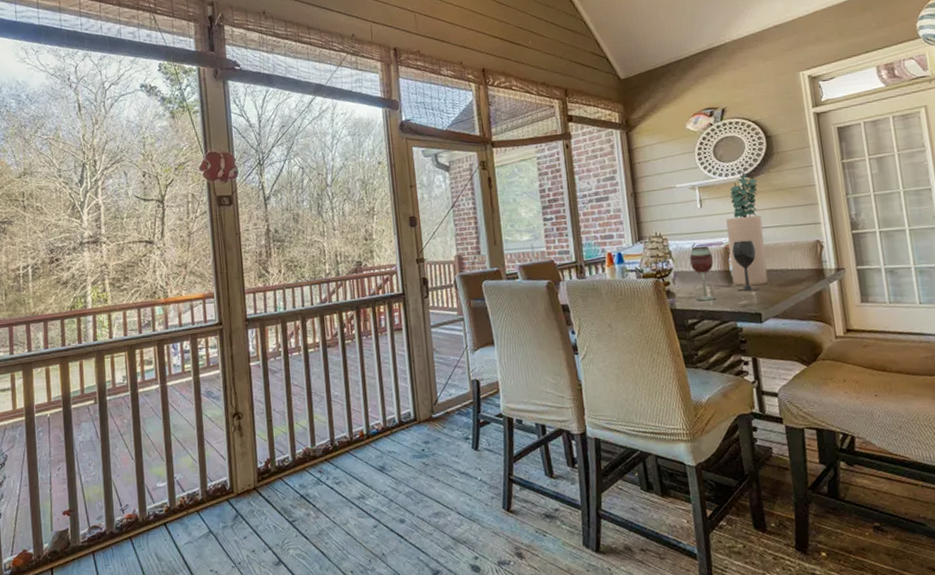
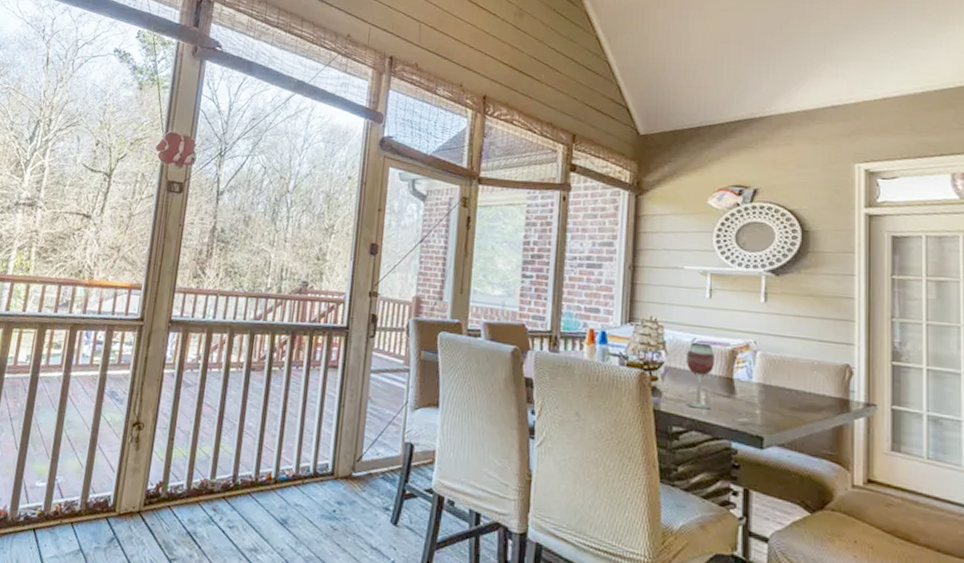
vase: present [726,169,769,286] -> none [734,263,784,405]
wine glass: present [731,240,759,292] -> none [738,345,770,410]

